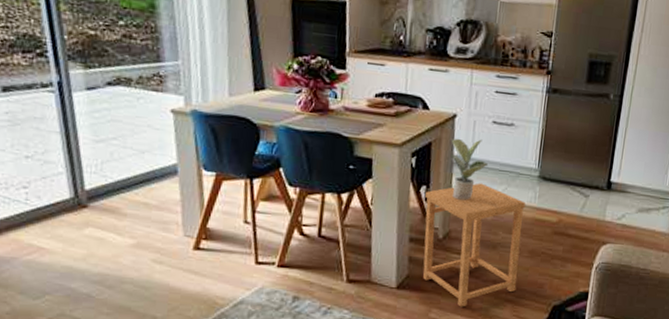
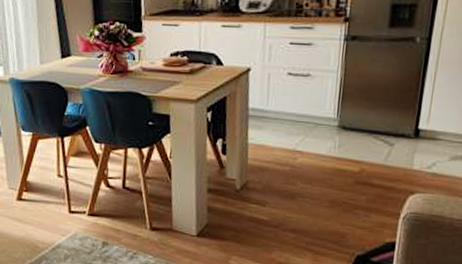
side table: present [423,183,525,307] -> none [221,134,324,255]
potted plant: present [451,138,488,200] -> none [246,91,284,152]

